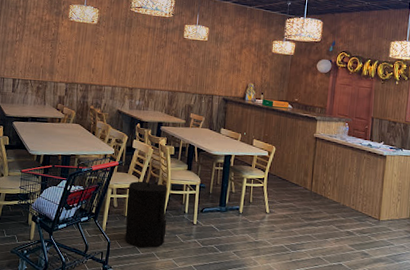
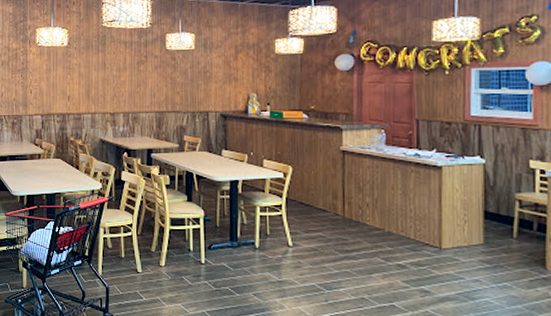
trash can: present [125,181,167,249] -> none [122,217,171,294]

